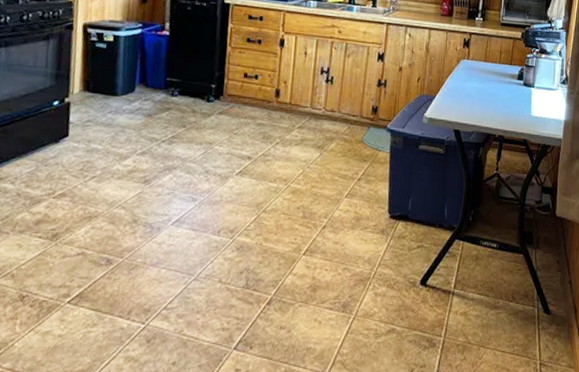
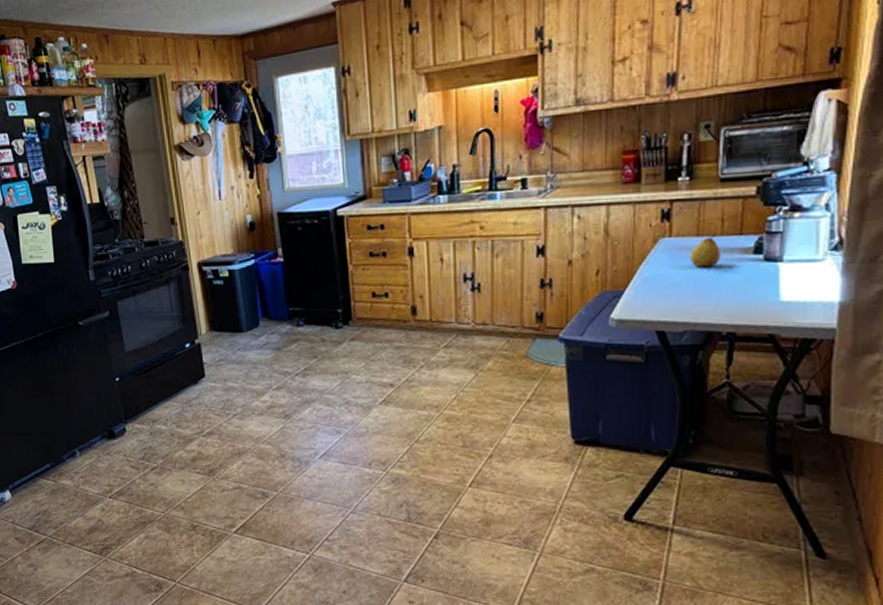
fruit: none [479,61,498,86] -> present [690,233,720,268]

